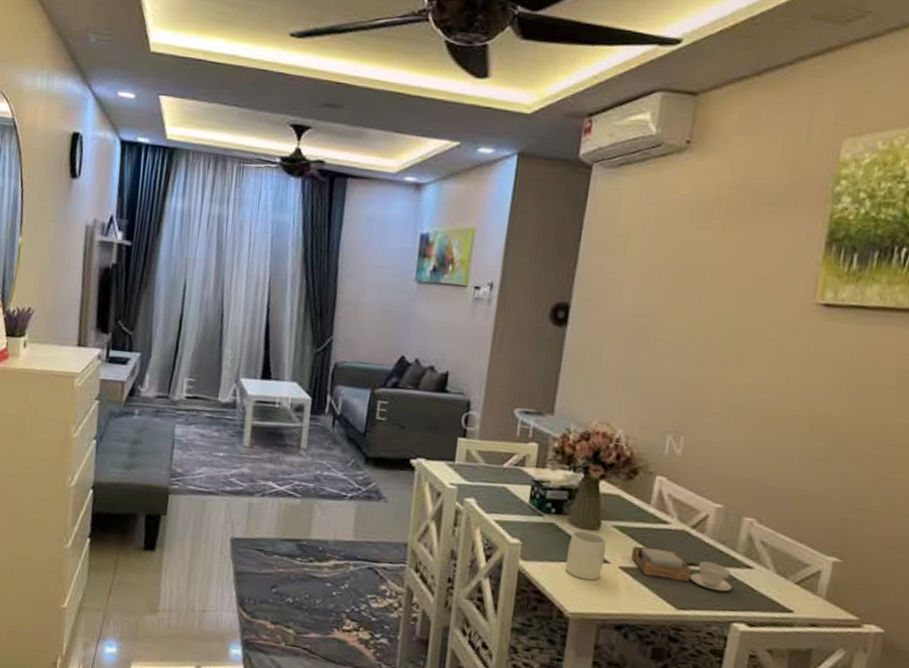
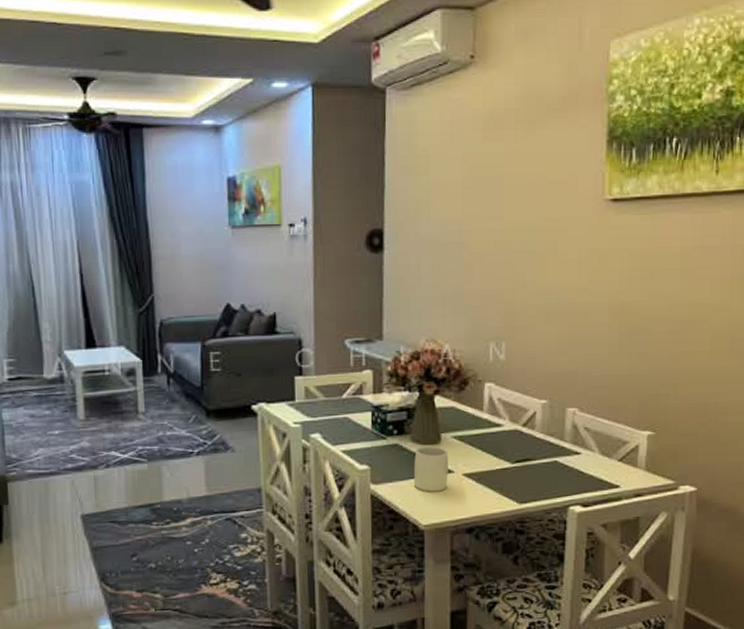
napkin holder: present [631,545,692,582] -> none [472,451,528,478]
teacup: present [689,561,732,592] -> none [526,455,565,480]

